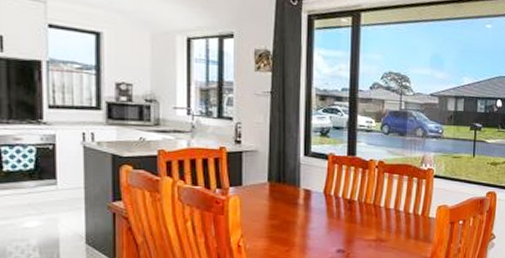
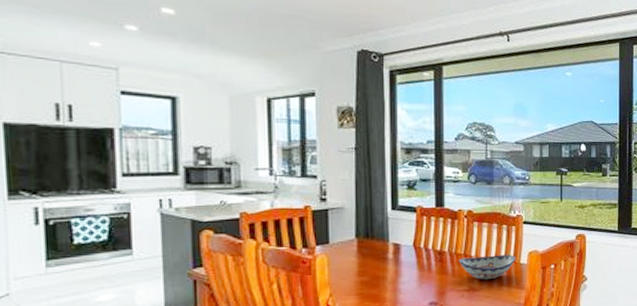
decorative bowl: none [367,207,425,232] -> present [458,254,516,280]

